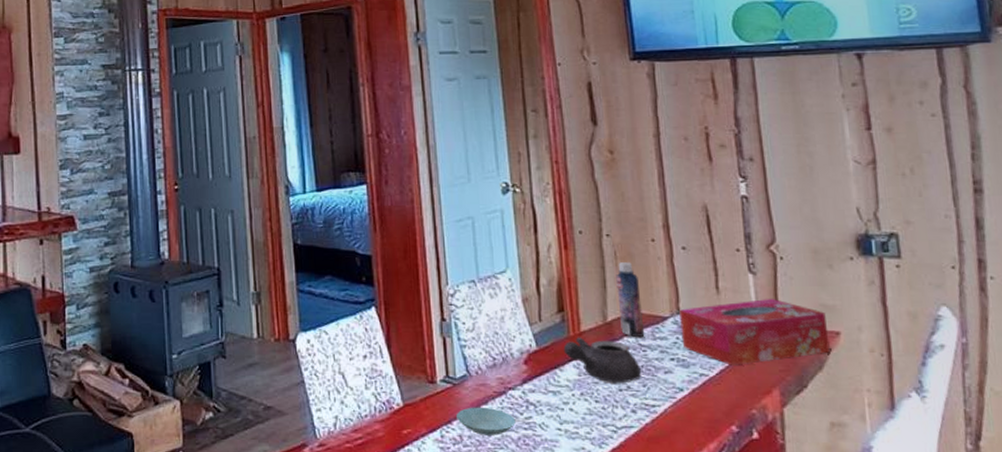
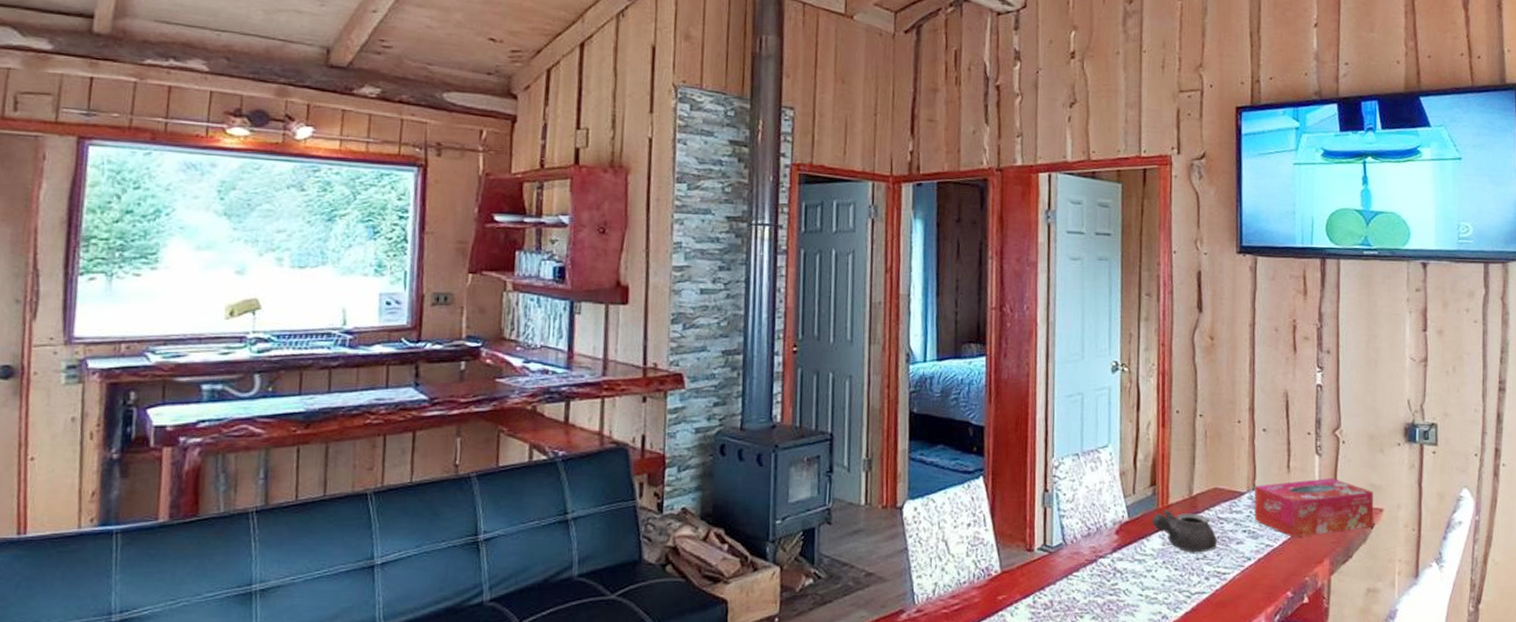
saucer: present [457,407,516,435] -> none [1050,574,1103,601]
bottle: present [616,262,645,338] -> none [1203,441,1224,511]

